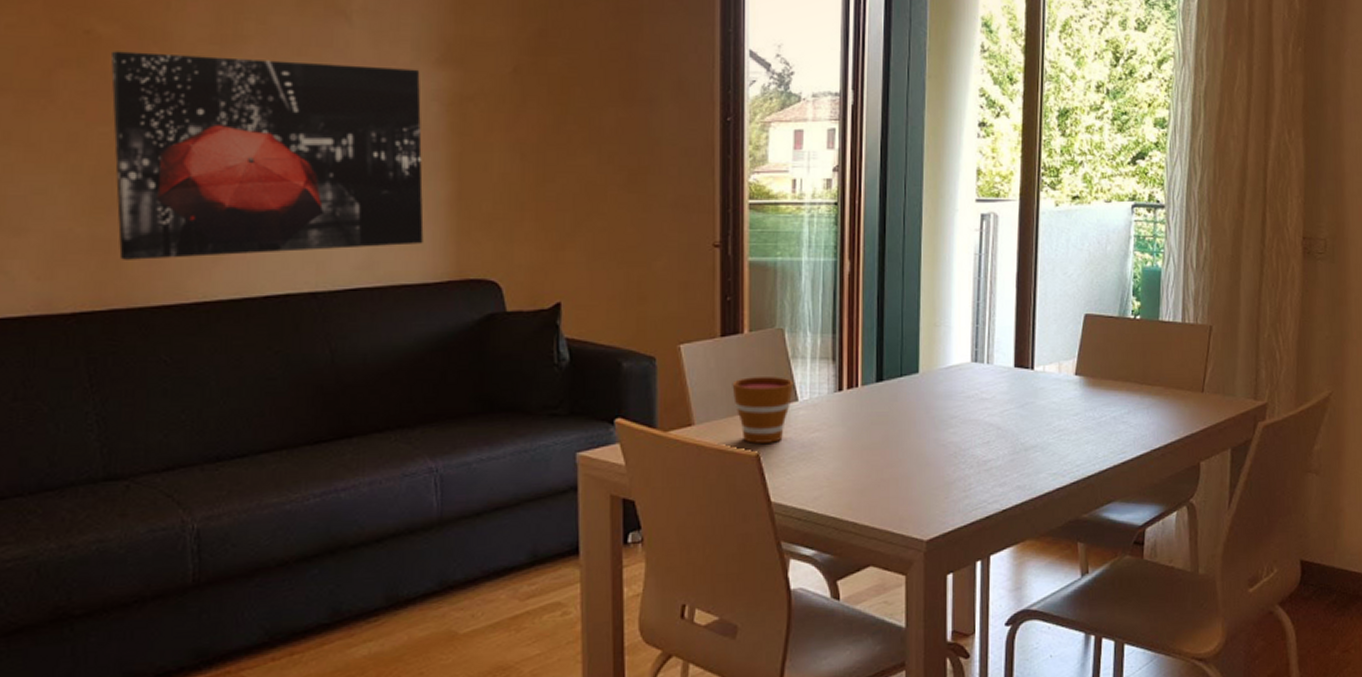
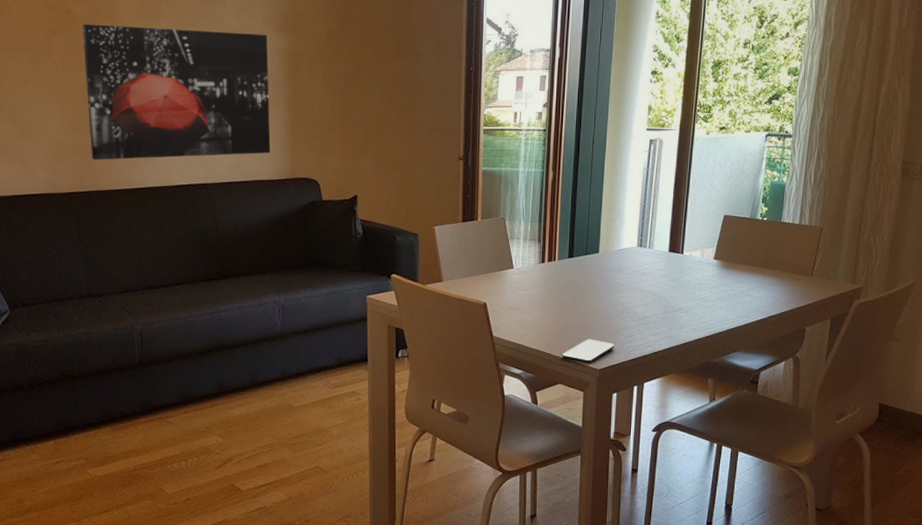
cup: present [732,377,794,444] -> none [469,251,511,296]
smartphone: none [873,497,947,533] -> present [562,339,615,363]

